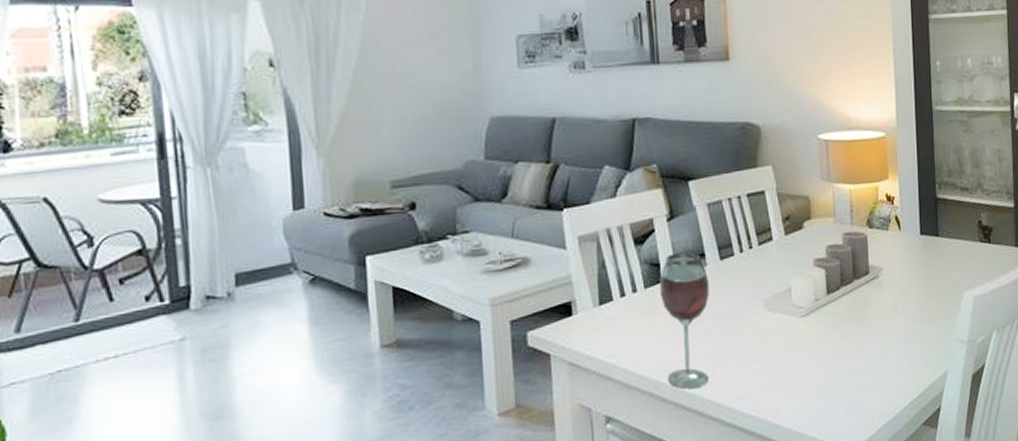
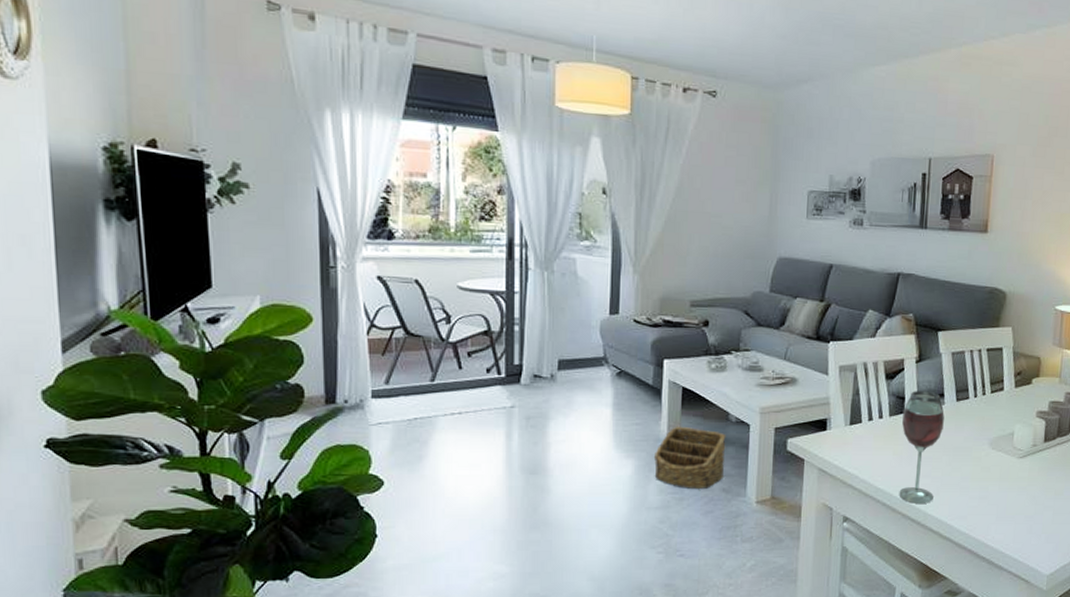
basket: none [366,334,455,410] -> present [653,426,726,489]

